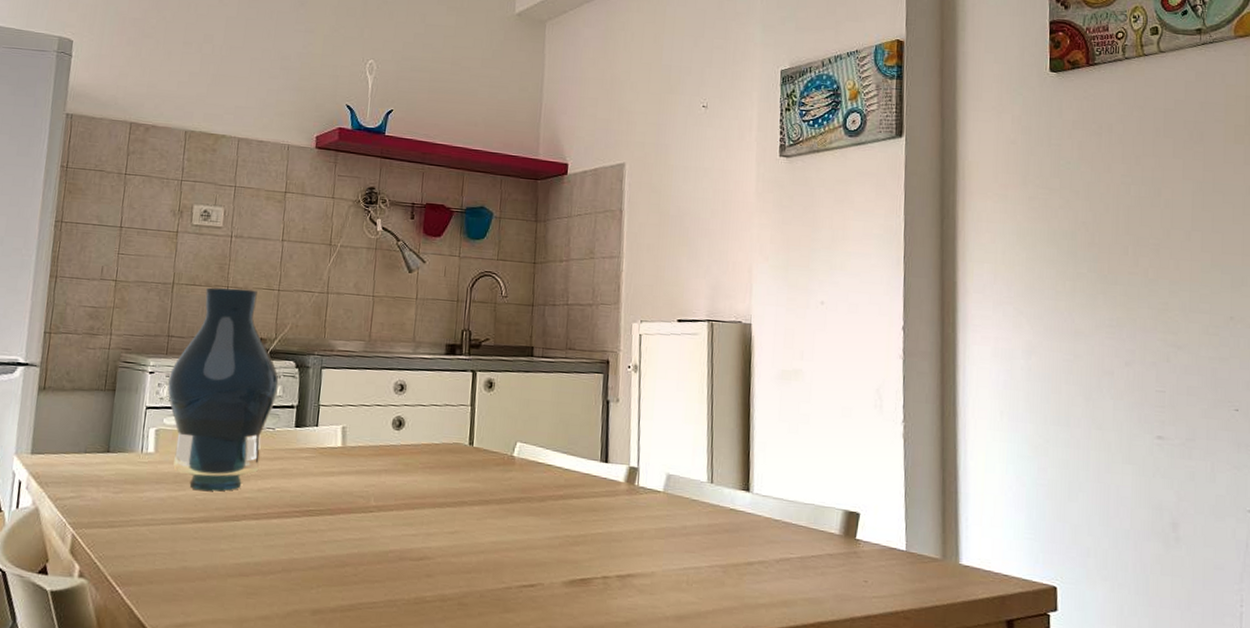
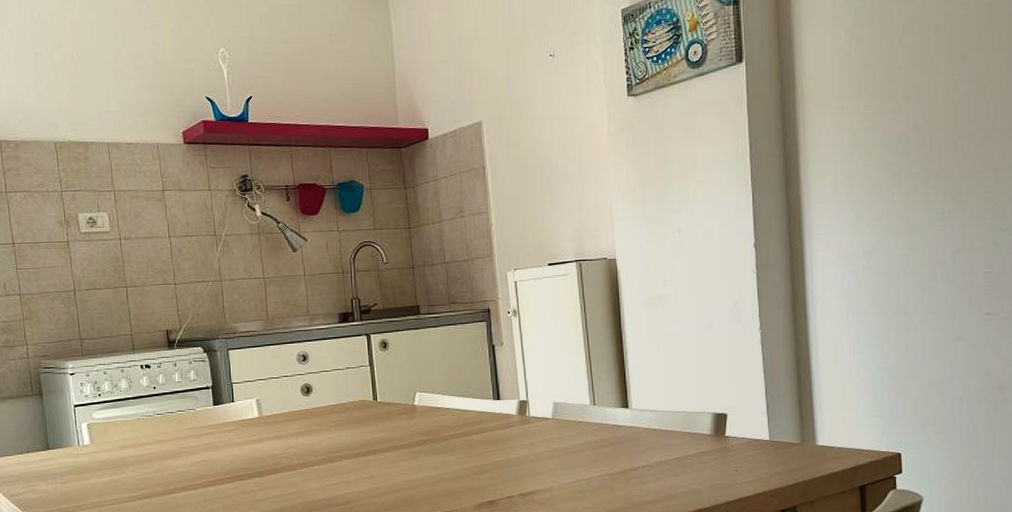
vase: present [168,287,279,491] -> none [89,286,192,471]

